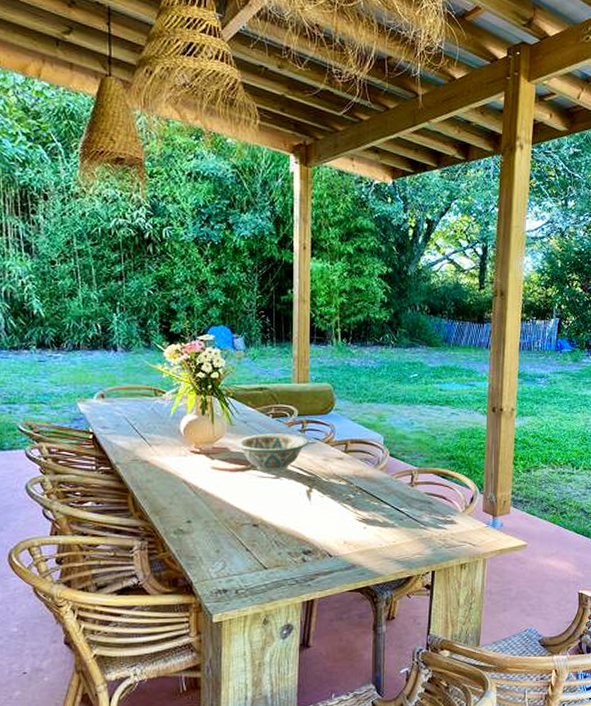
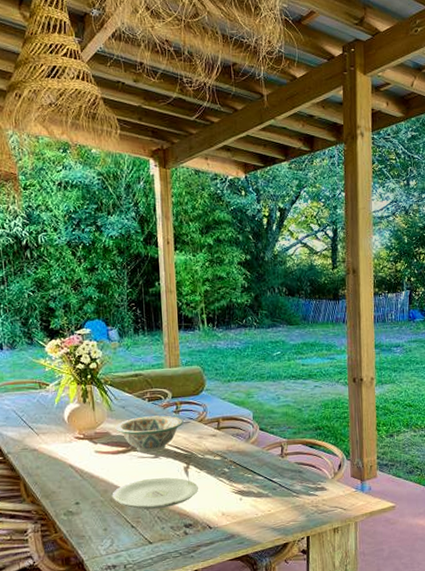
plate: none [227,499,320,533] -> present [112,477,198,510]

